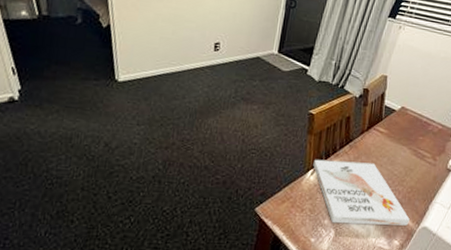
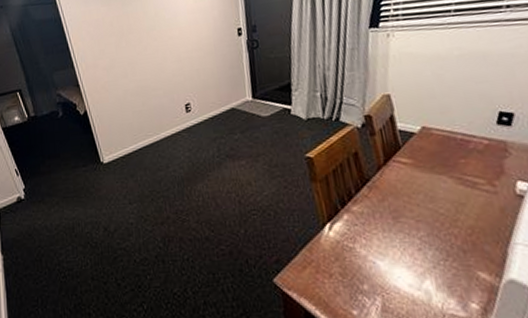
book: present [313,159,410,226] -> none [327,204,485,288]

